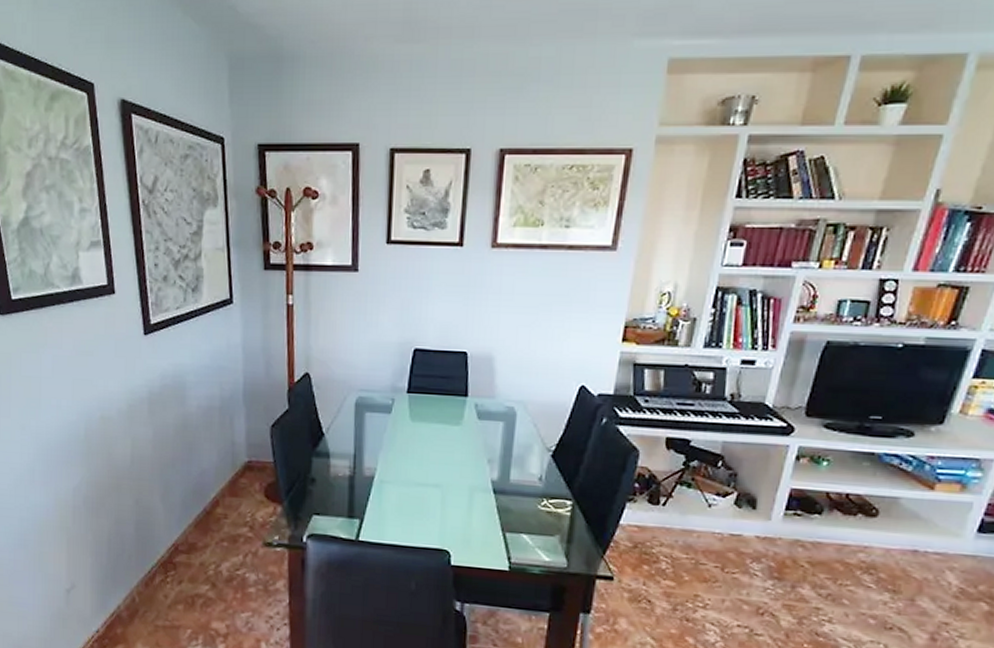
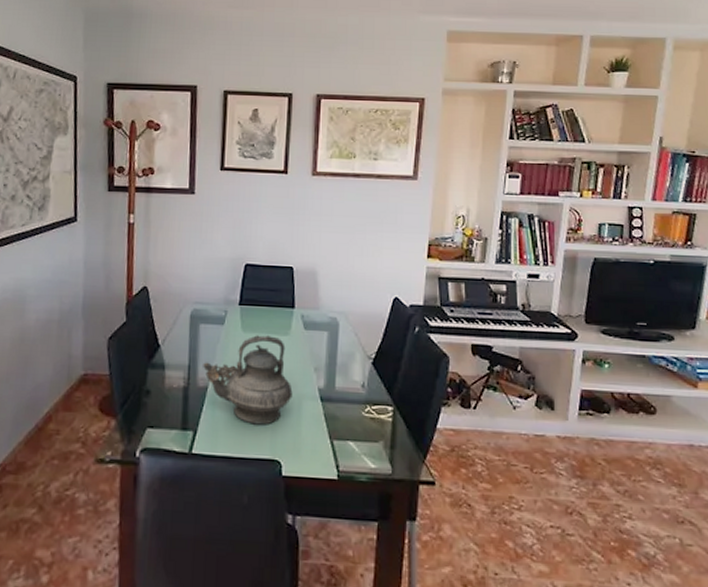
teapot: none [369,424,464,516] -> present [203,335,293,425]

